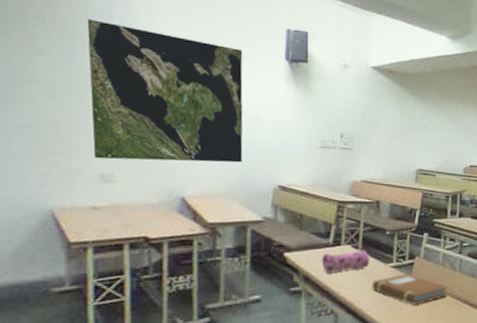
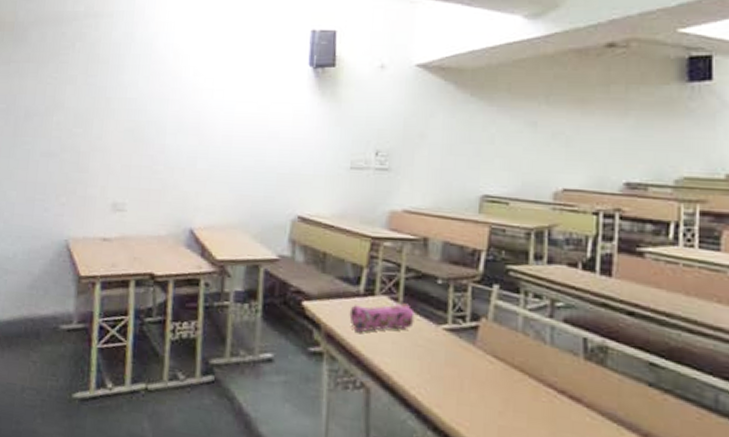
world map: present [87,19,243,163] -> none [108,43,262,189]
notebook: present [372,273,449,305] -> none [417,341,534,388]

